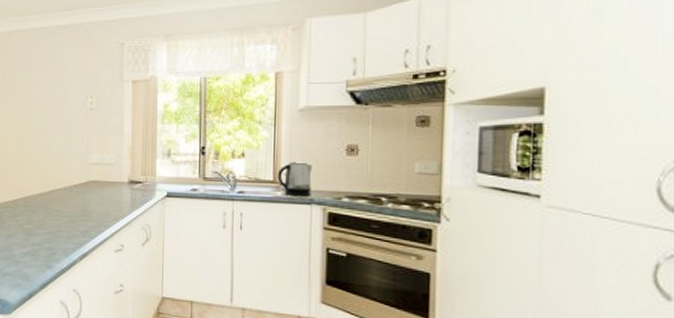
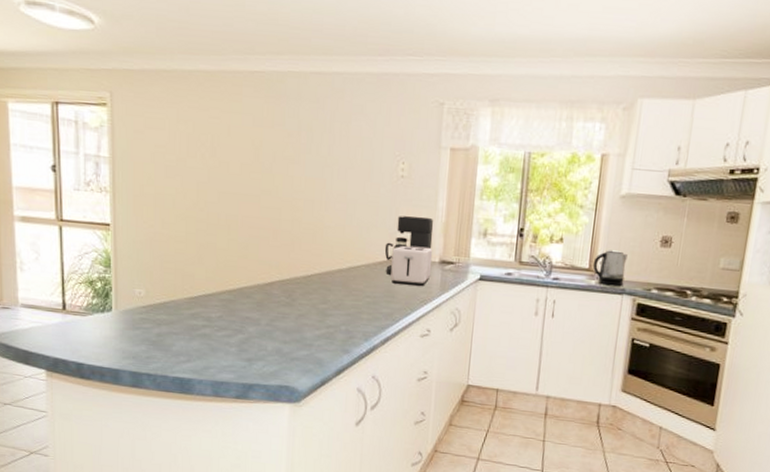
coffee maker: none [79,142,121,196] -> present [384,216,434,275]
toaster: none [83,169,122,205] -> present [388,245,433,286]

